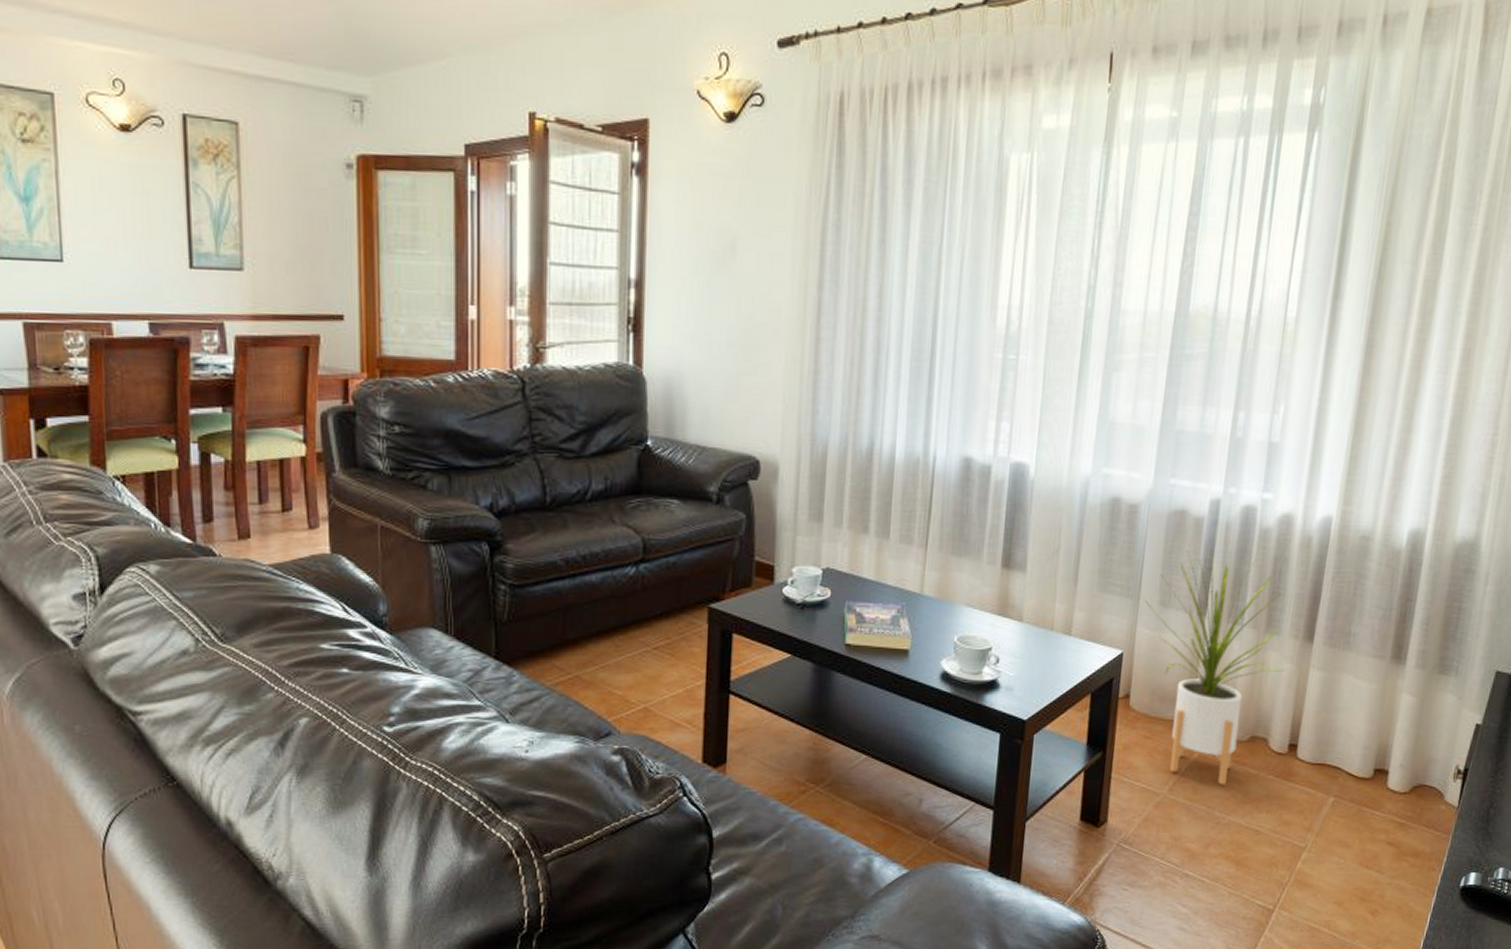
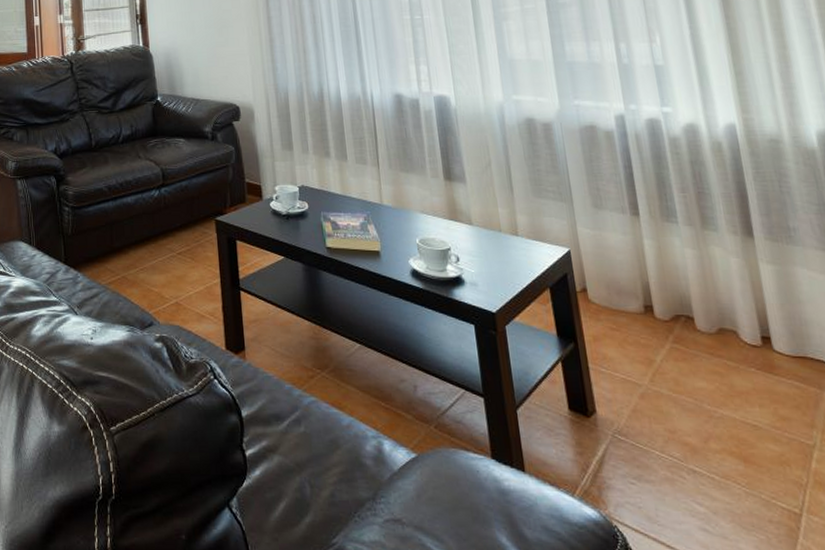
house plant: present [1144,549,1284,785] -> none [577,158,732,377]

